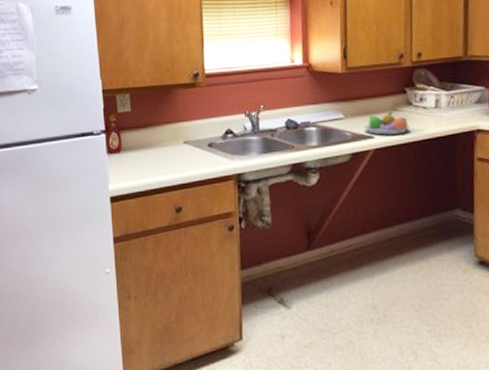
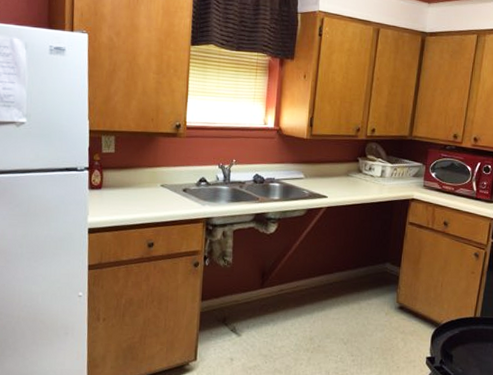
fruit bowl: present [363,111,410,135] -> none [319,176,358,197]

